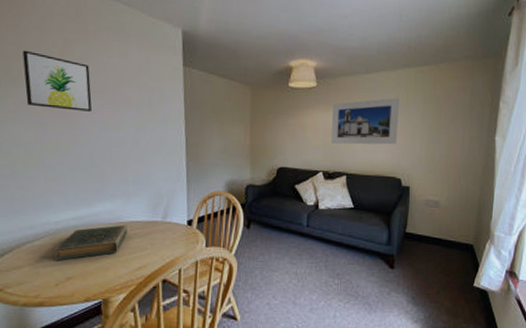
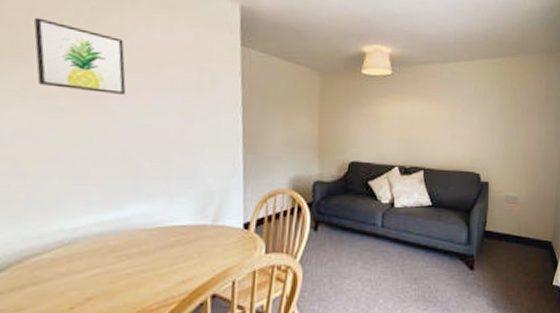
hardback book: present [53,224,127,261] -> none [68,230,168,278]
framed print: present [331,98,400,145] -> none [408,89,478,138]

